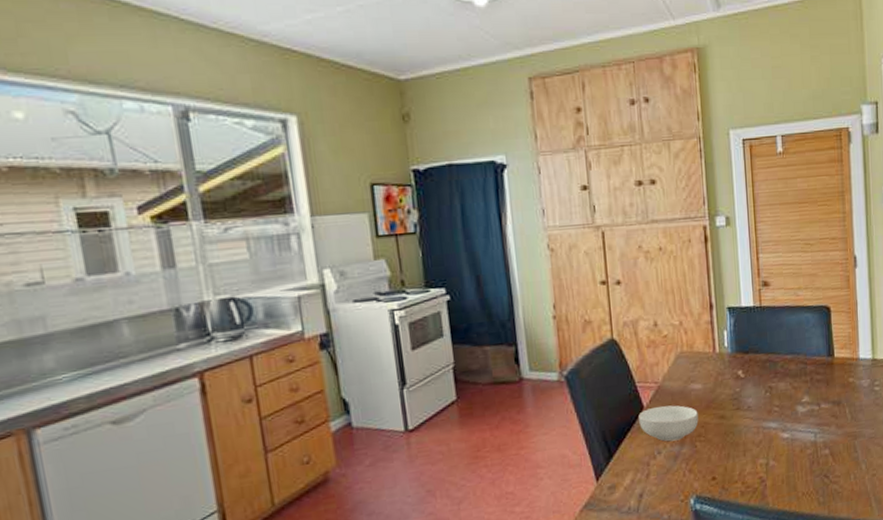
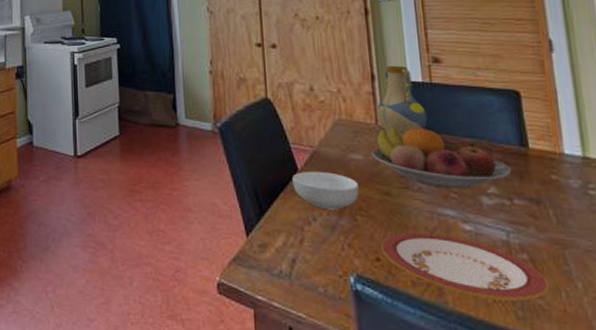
fruit bowl: none [709,350,821,404] -> present [371,127,512,189]
vase: none [713,291,757,364] -> present [375,65,428,138]
plate: none [717,445,843,494] -> present [381,232,549,301]

